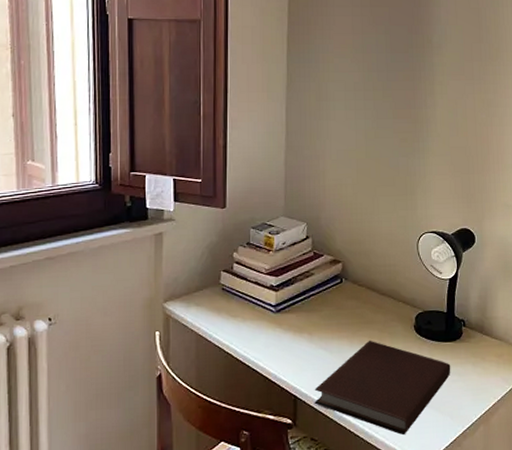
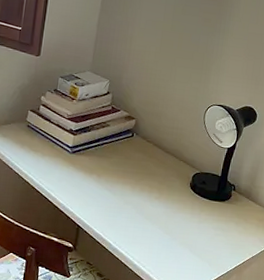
notebook: present [314,340,451,435] -> none [94,189,217,272]

